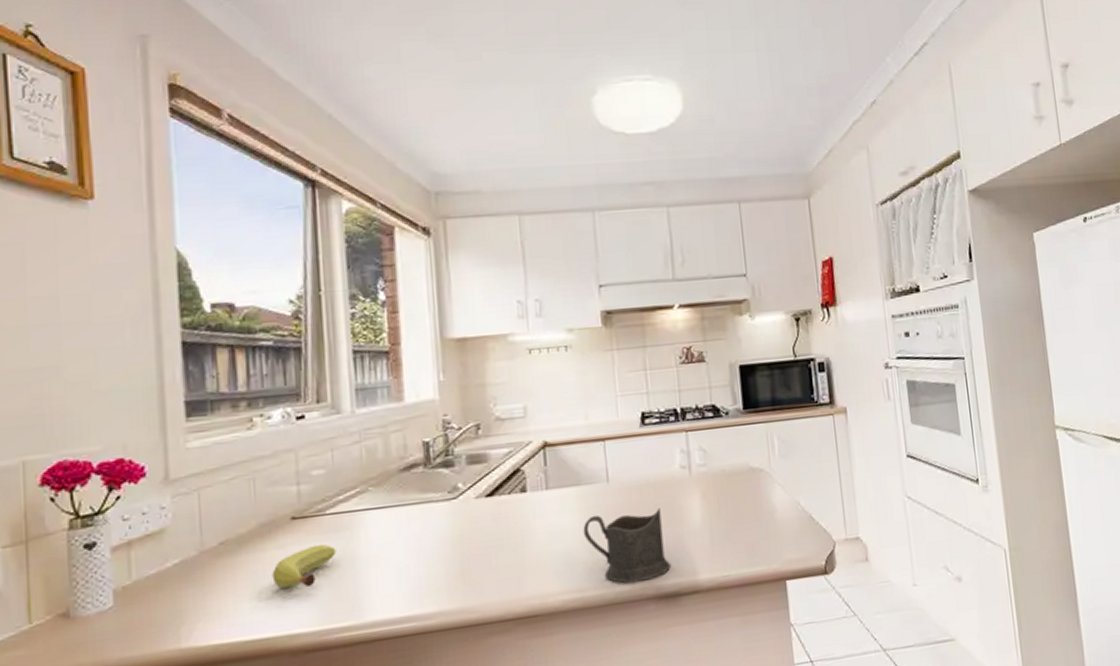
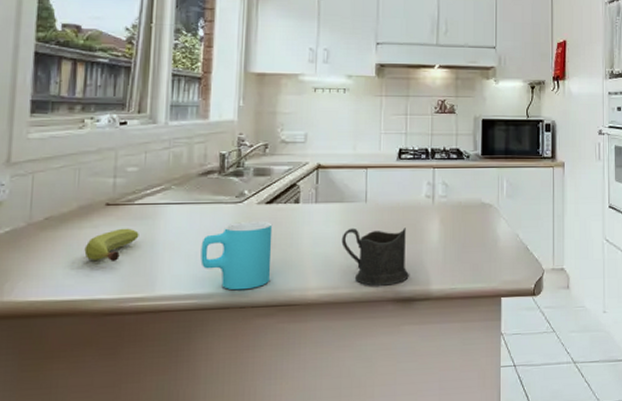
cup: none [413,518,502,606] -> present [201,220,273,291]

